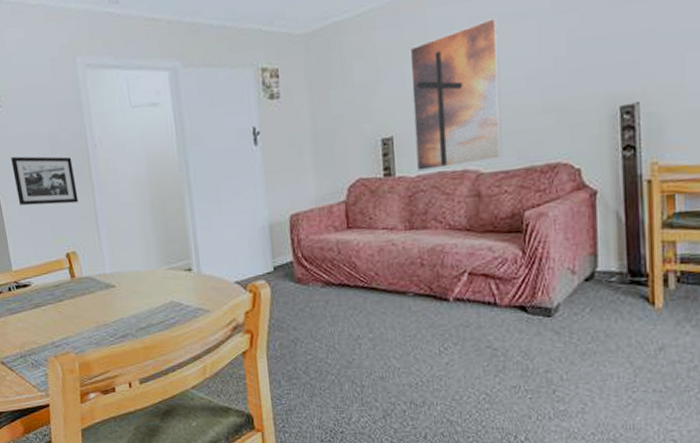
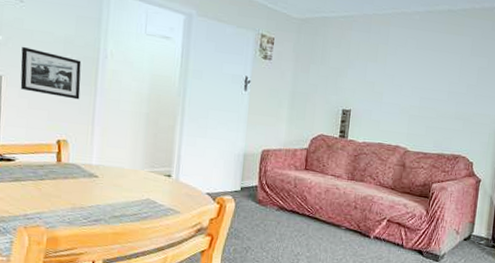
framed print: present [409,18,503,172] -> none [363,46,436,144]

